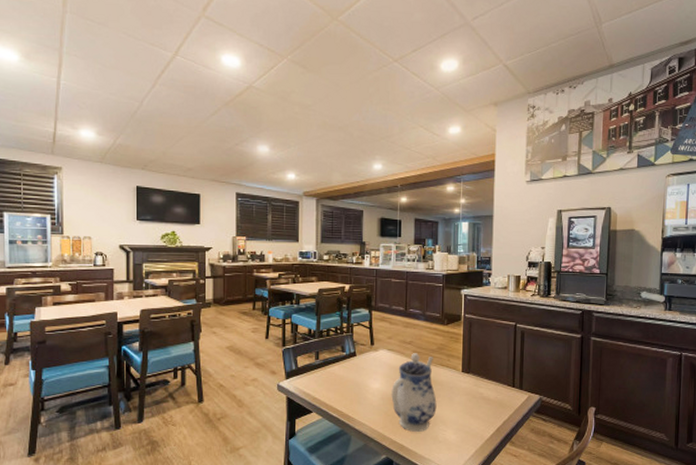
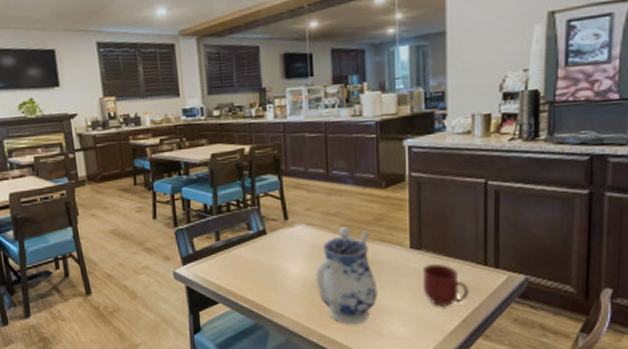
mug: none [469,385,502,418] -> present [422,264,469,306]

